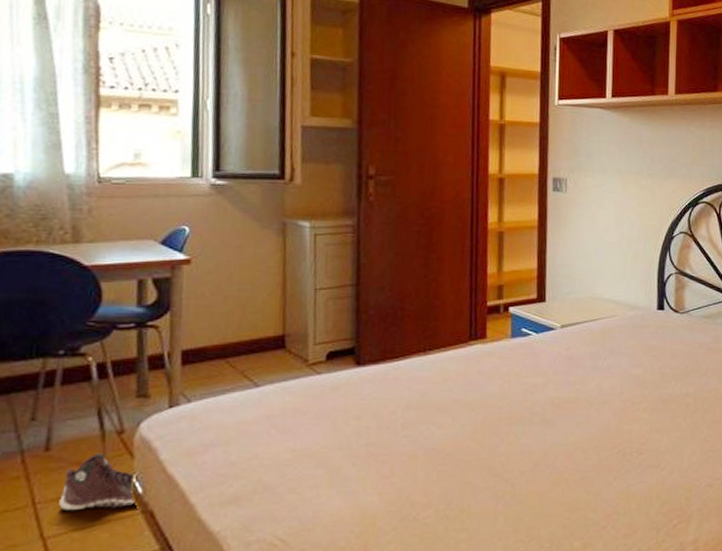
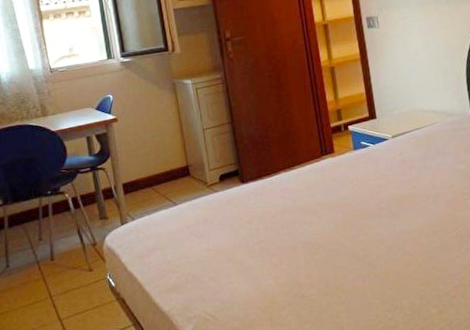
sneaker: present [59,453,135,512] -> none [65,260,112,301]

